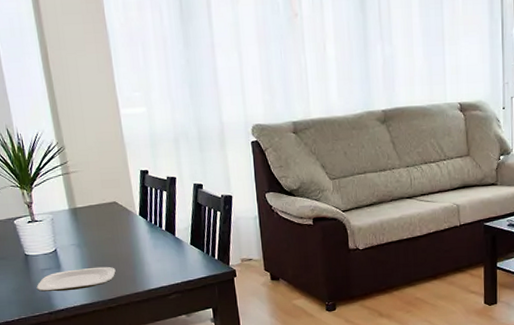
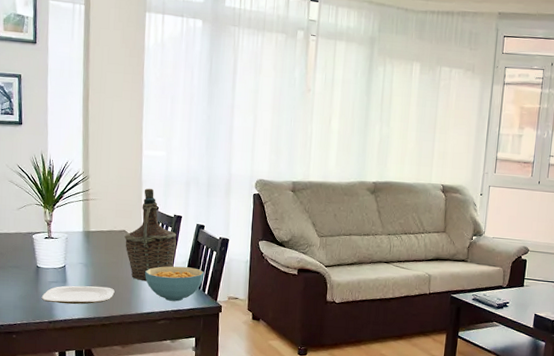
bottle: none [116,151,176,255] -> present [124,188,177,281]
cereal bowl: none [145,232,212,272] -> present [145,266,205,302]

